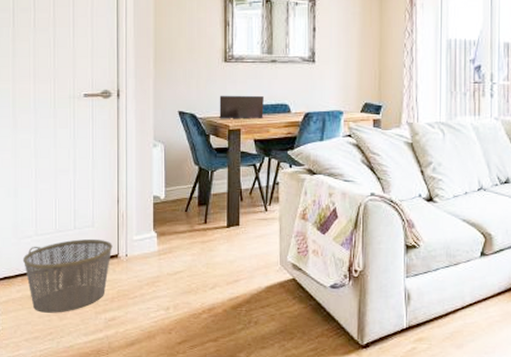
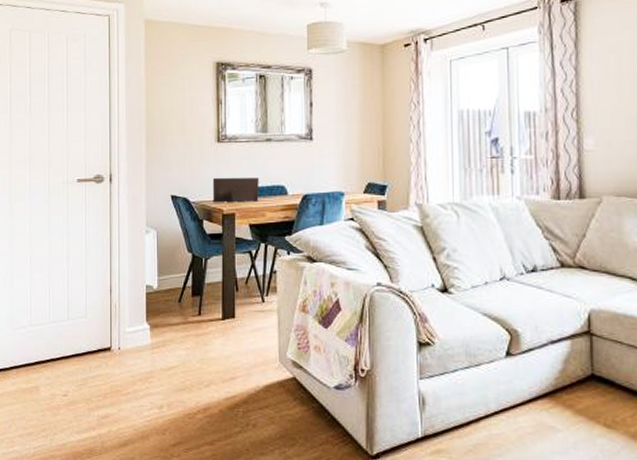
basket: present [22,238,113,313] -> none [17,330,105,408]

